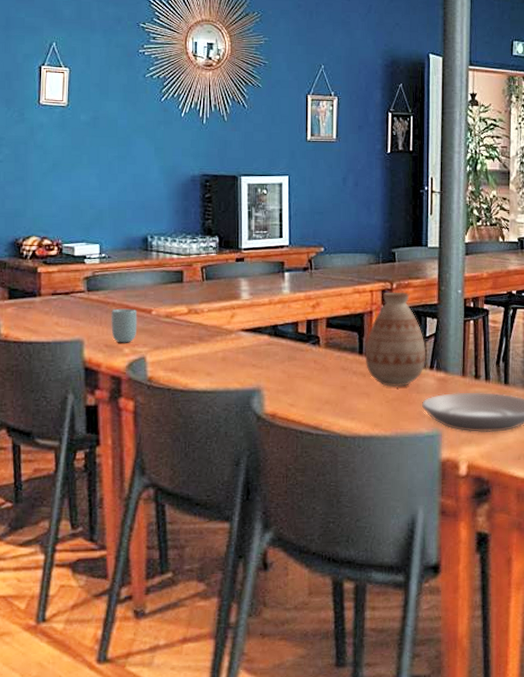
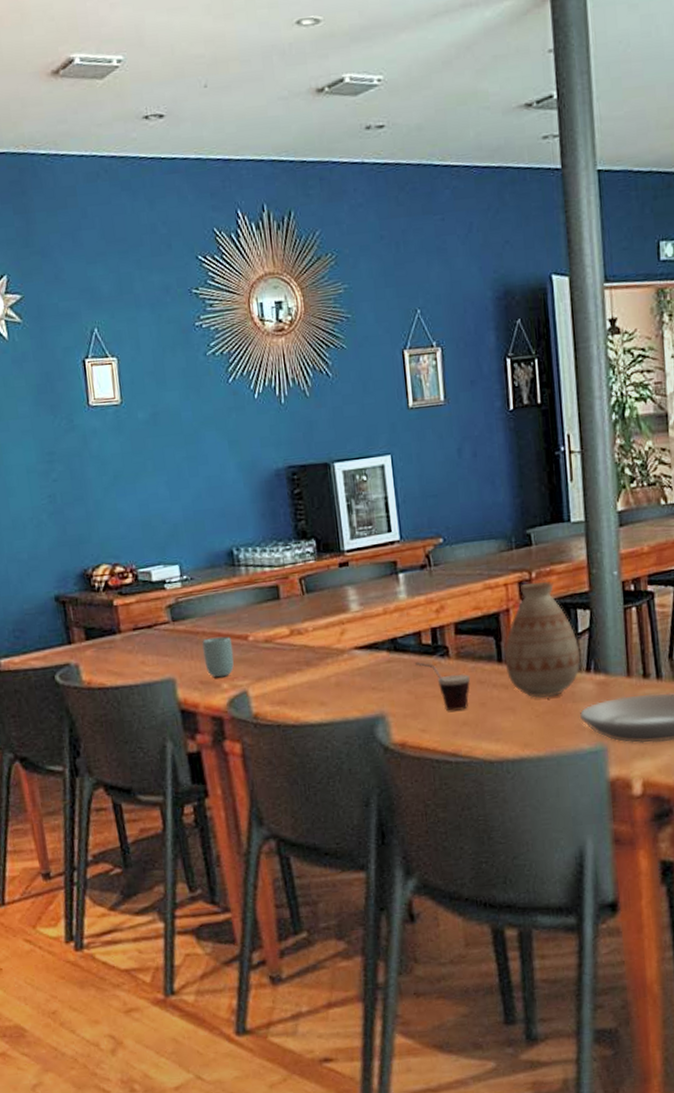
cup: none [291,347,336,391] -> present [415,662,471,711]

